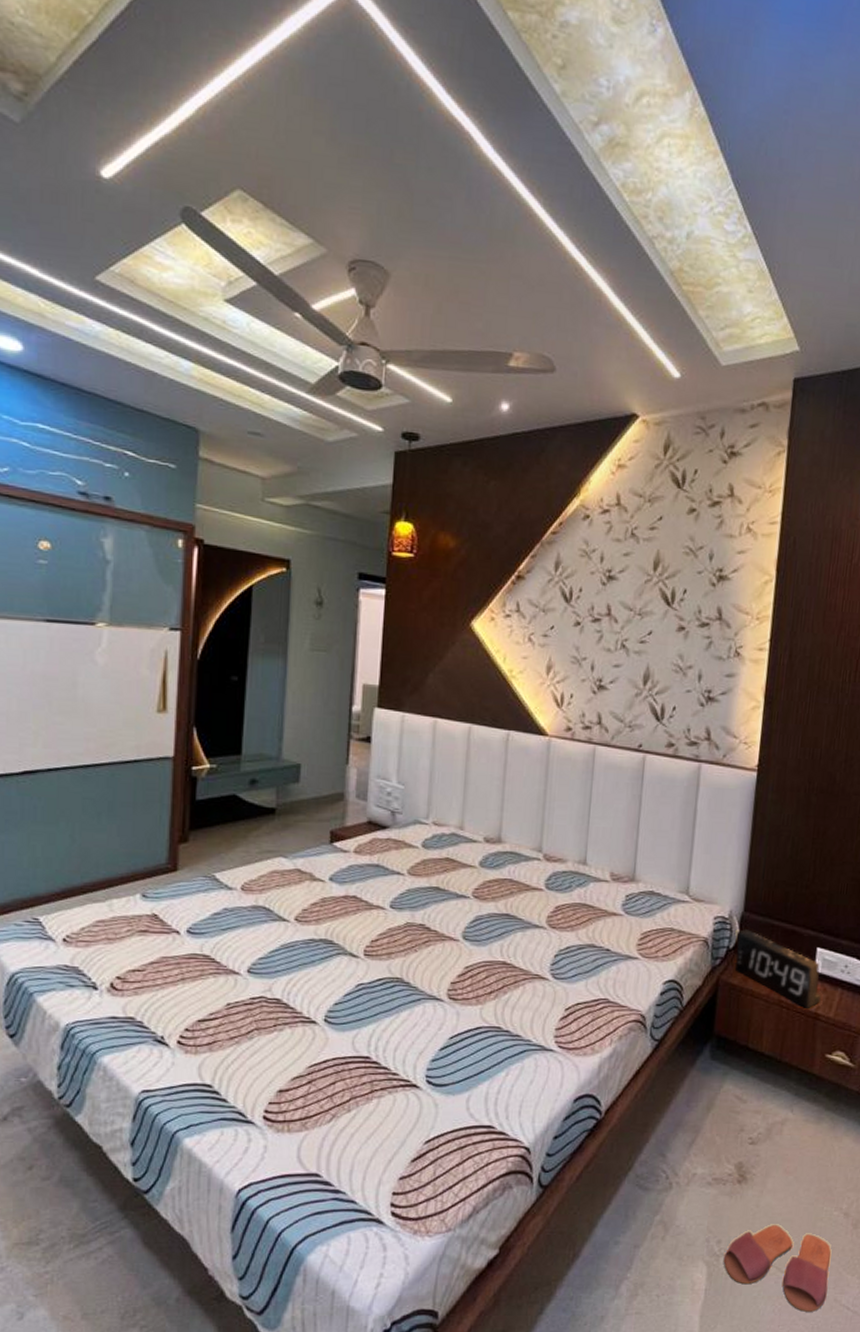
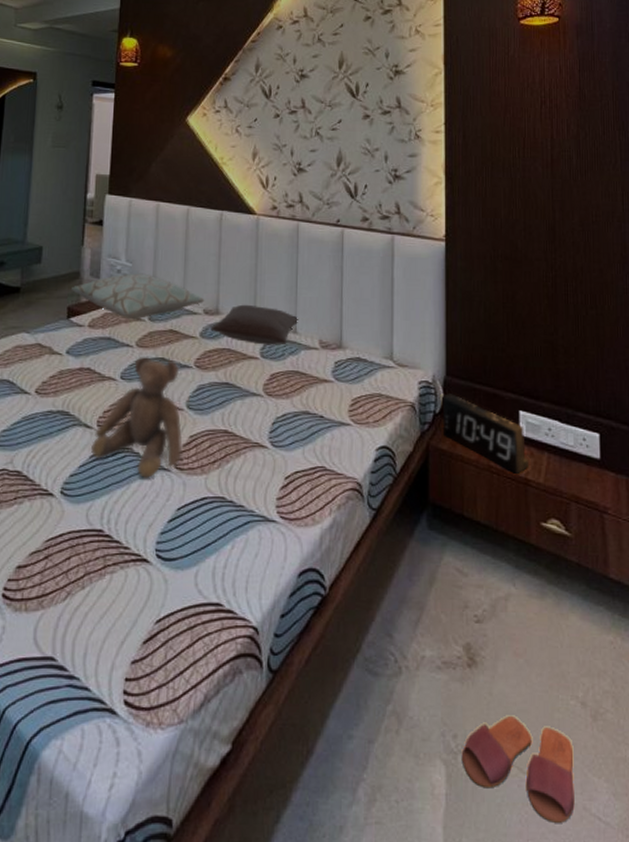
pillow: none [335,796,486,847] -> present [72,273,205,320]
teddy bear: none [357,884,457,1008] -> present [91,356,183,478]
pillow: none [491,833,589,877] -> present [210,304,298,345]

